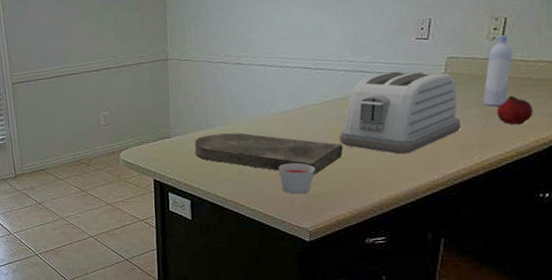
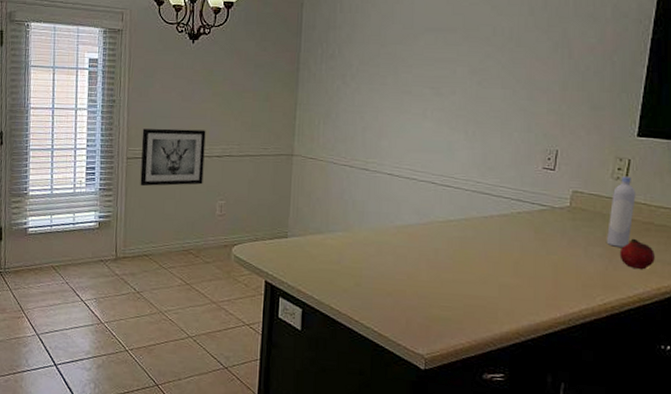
wall art: none [22,47,86,108] -> present [140,128,206,187]
cutting board: present [194,132,343,174] -> none [311,239,465,296]
candle: present [278,162,315,194] -> none [397,280,435,316]
toaster: present [339,71,461,155] -> none [461,197,585,287]

